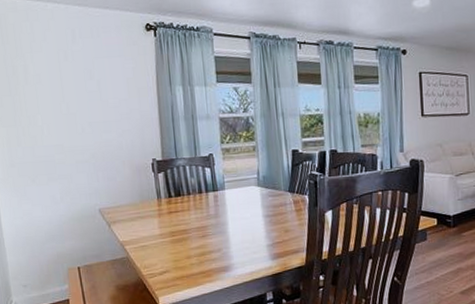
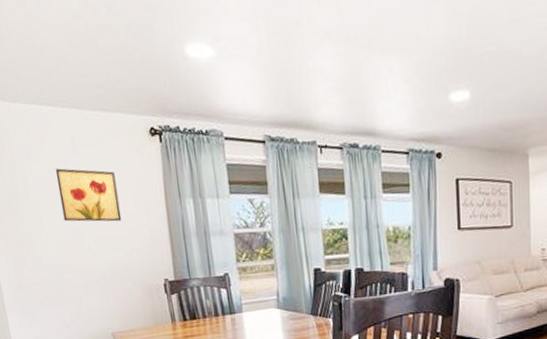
wall art: none [55,58,115,106] -> present [55,168,122,222]

